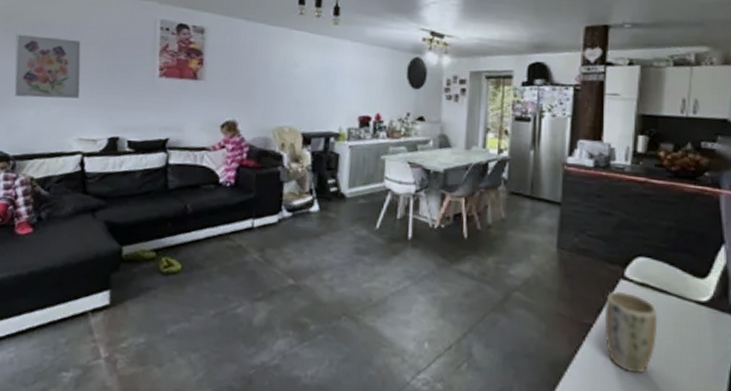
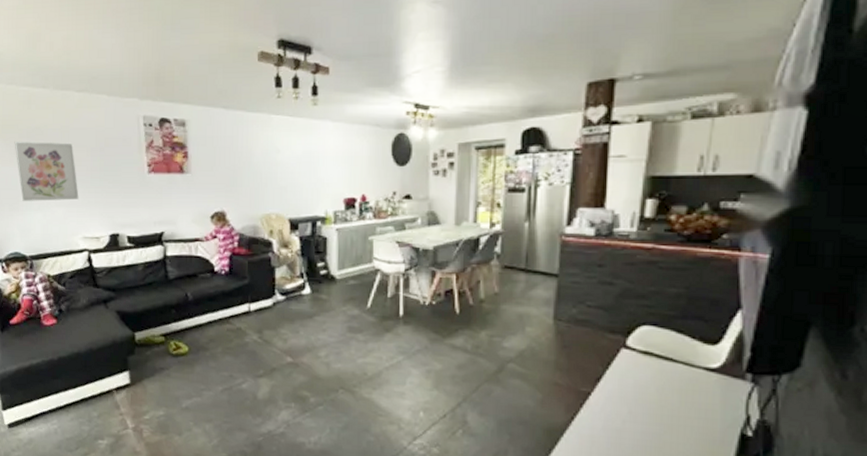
plant pot: present [604,291,658,374] -> none [602,360,662,439]

